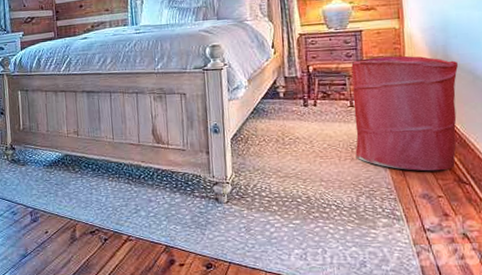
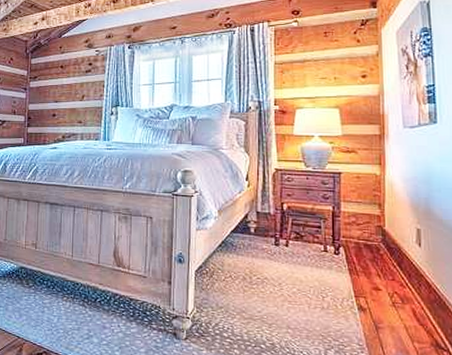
laundry hamper: present [351,55,459,171] -> none [326,201,441,332]

